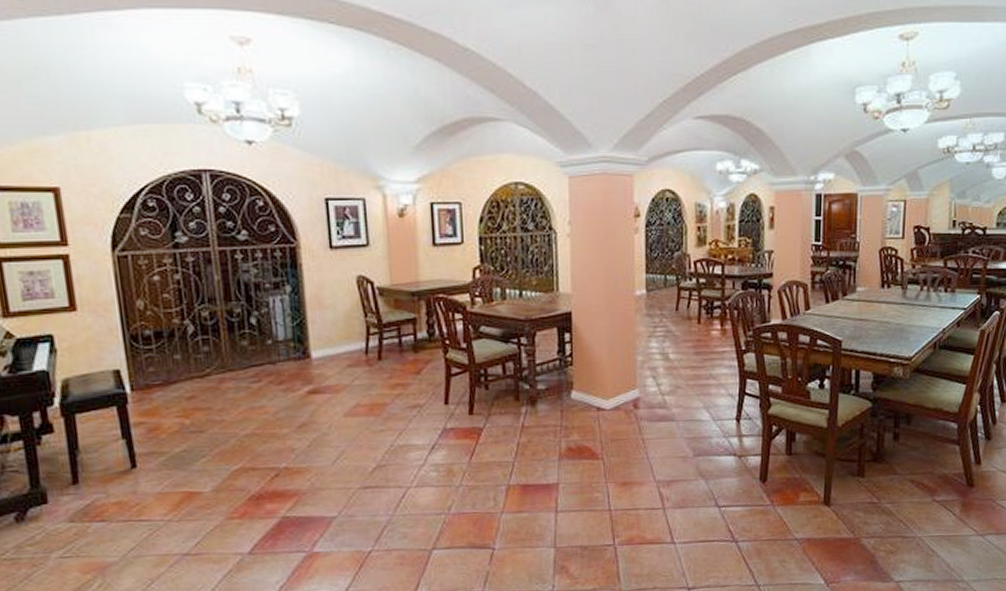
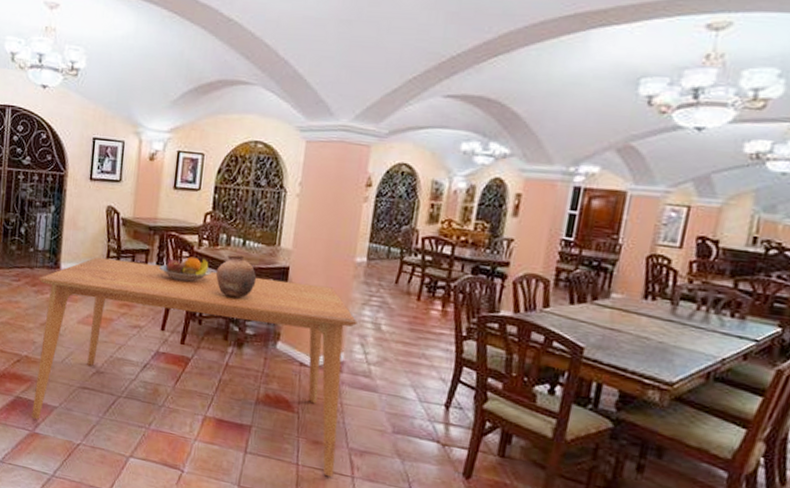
dining table: none [285,325,646,538] -> present [31,256,357,477]
fruit bowl: none [431,317,490,346] -> present [160,256,211,282]
pottery: none [496,307,540,355] -> present [216,254,257,298]

